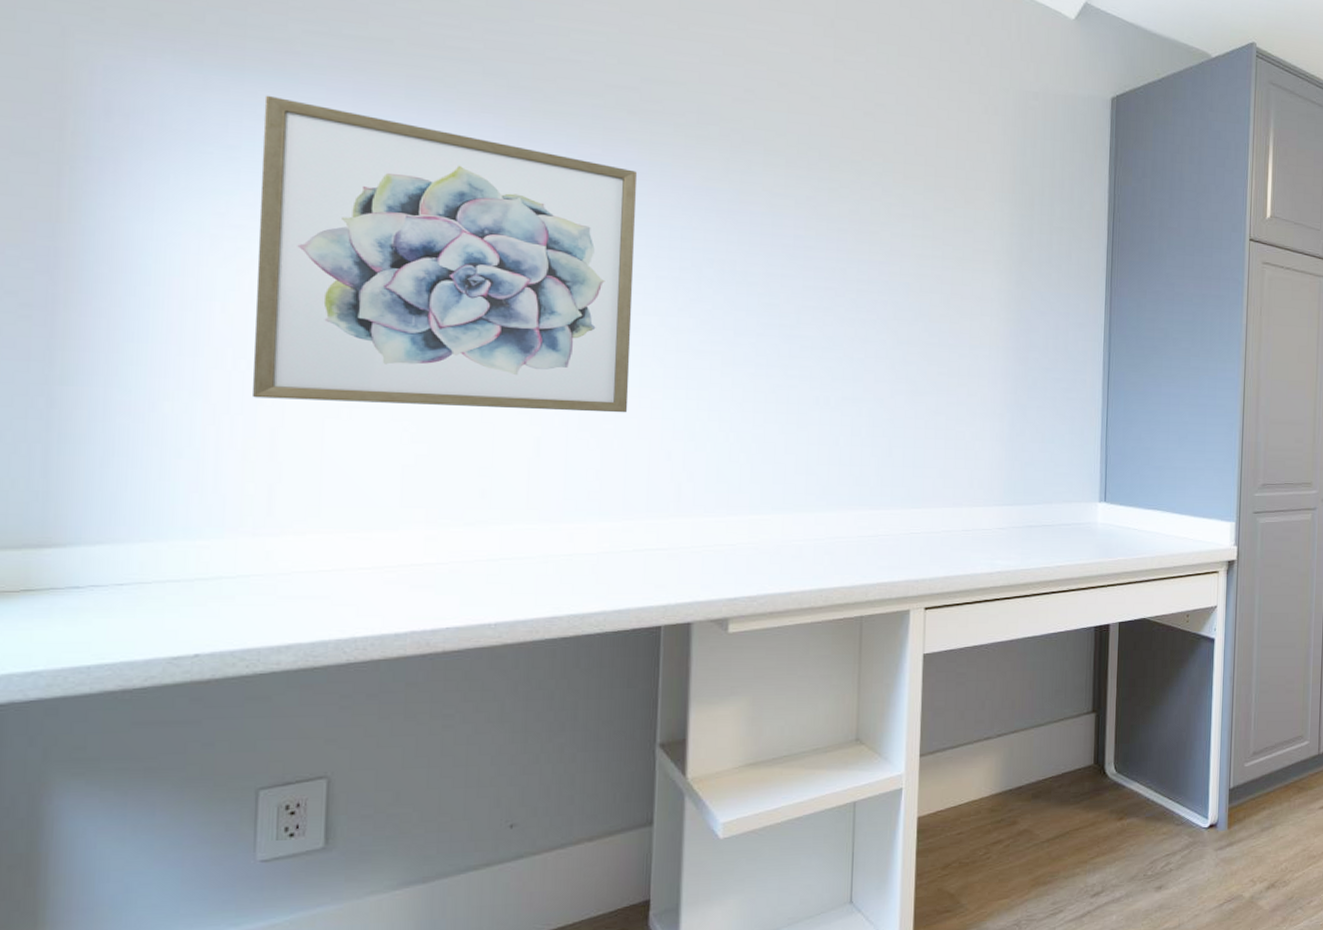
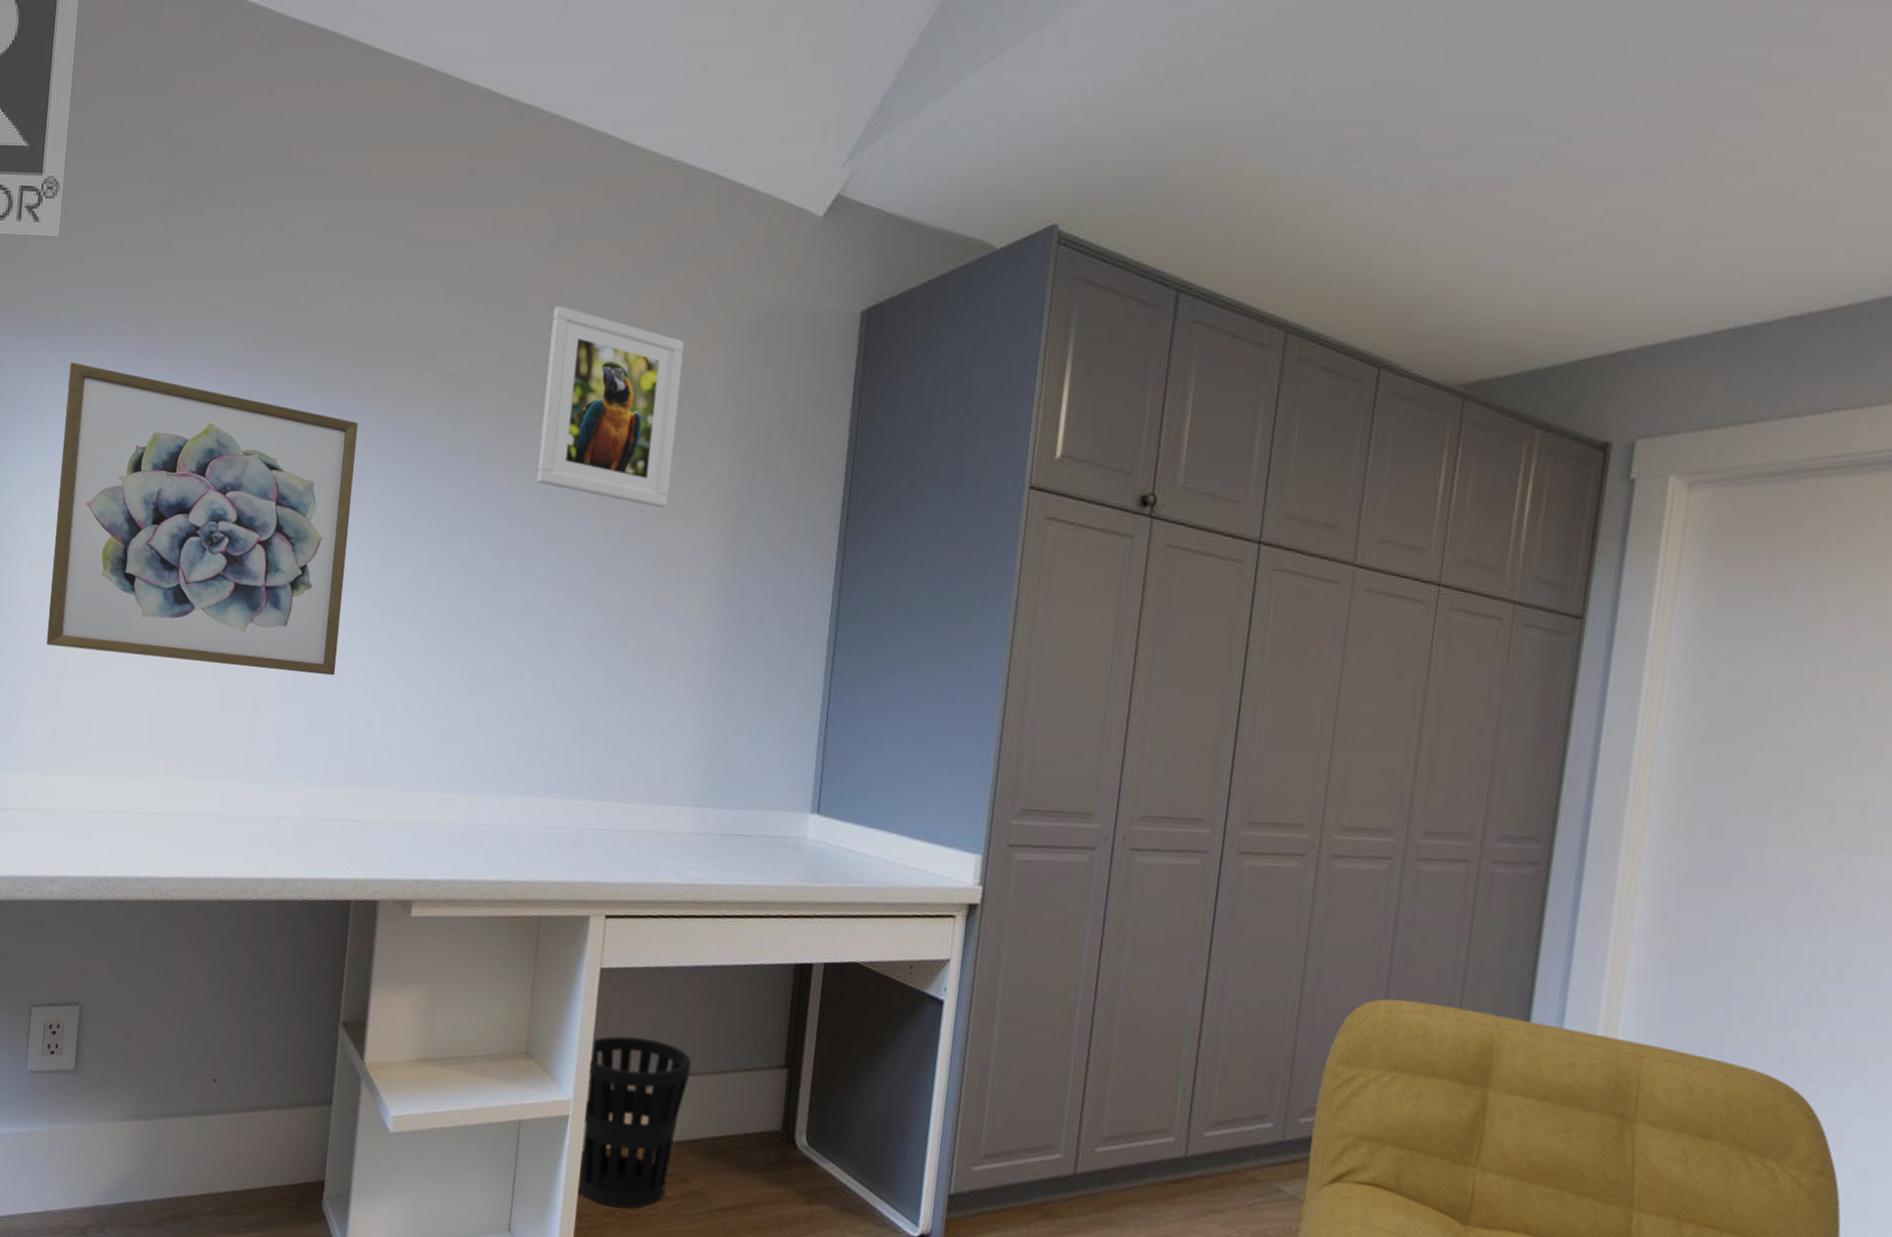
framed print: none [830,75,963,254] -> present [536,306,685,508]
wastebasket: none [914,708,1012,860] -> present [577,1035,692,1209]

